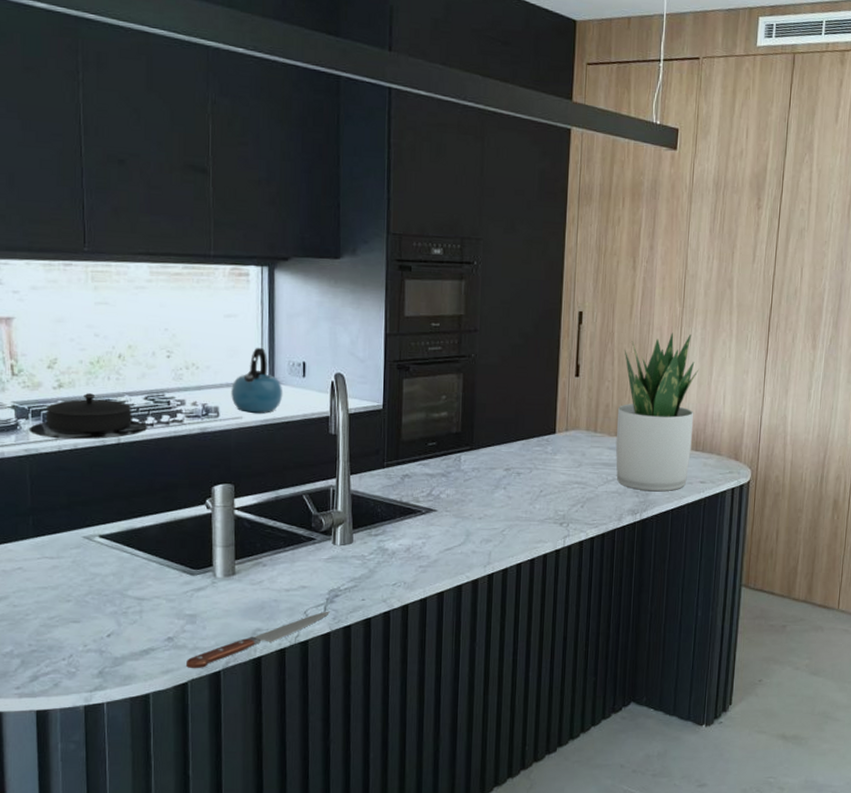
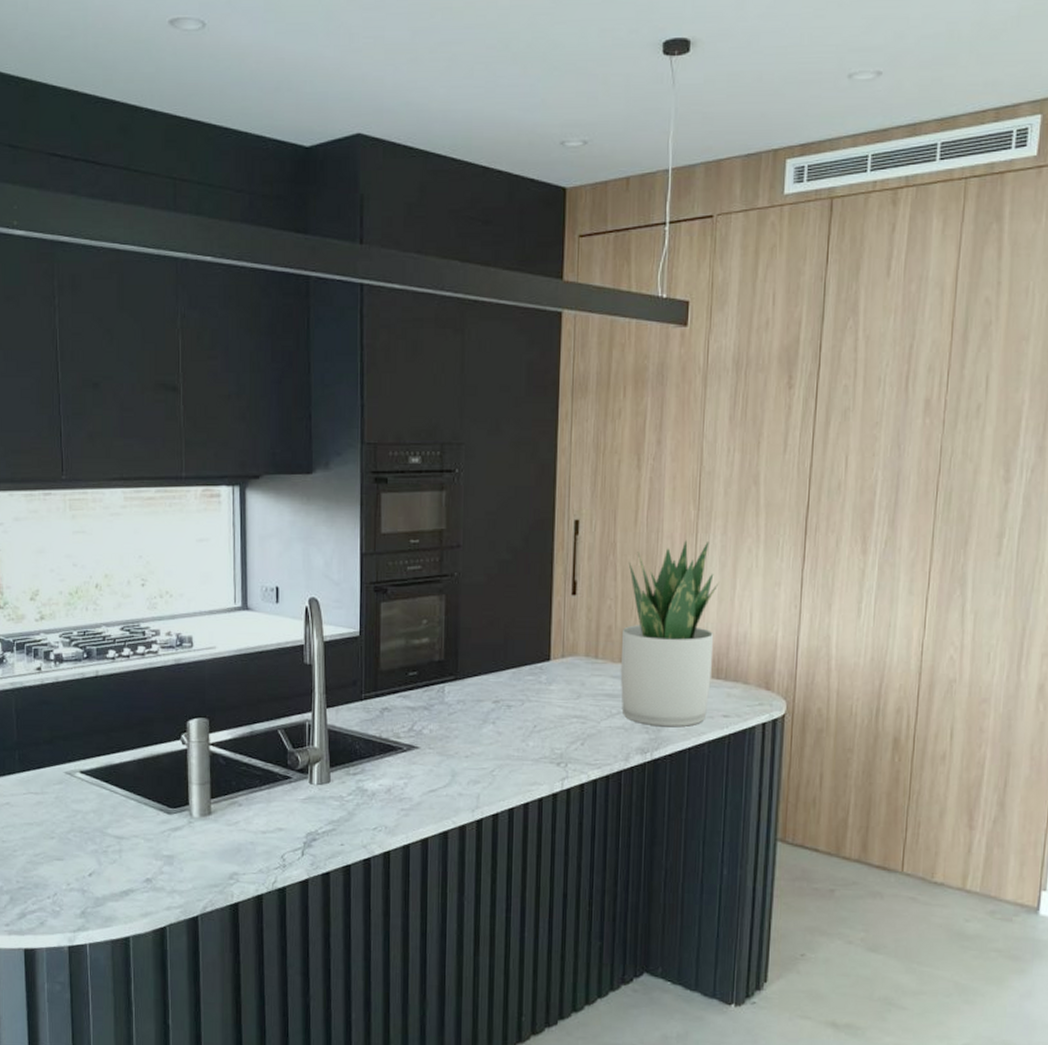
cooking pot: present [28,393,148,440] -> none [14,625,125,673]
kitchen knife: present [185,611,330,669] -> none [164,856,307,913]
kettle: present [231,347,283,413] -> none [204,572,257,642]

